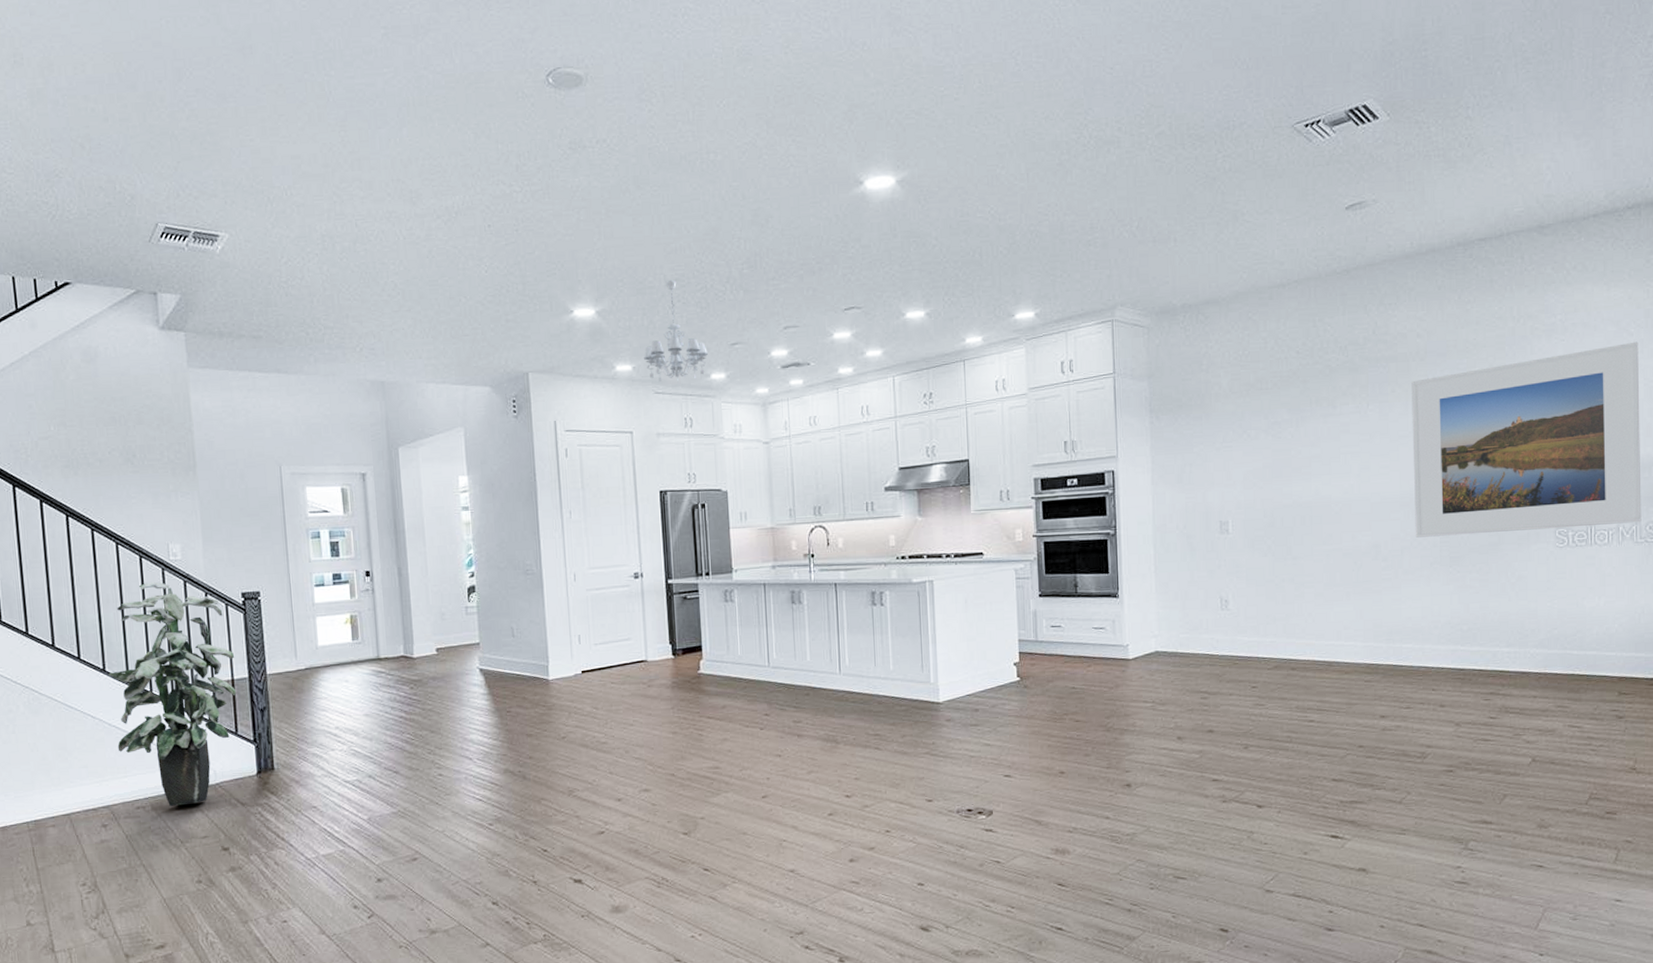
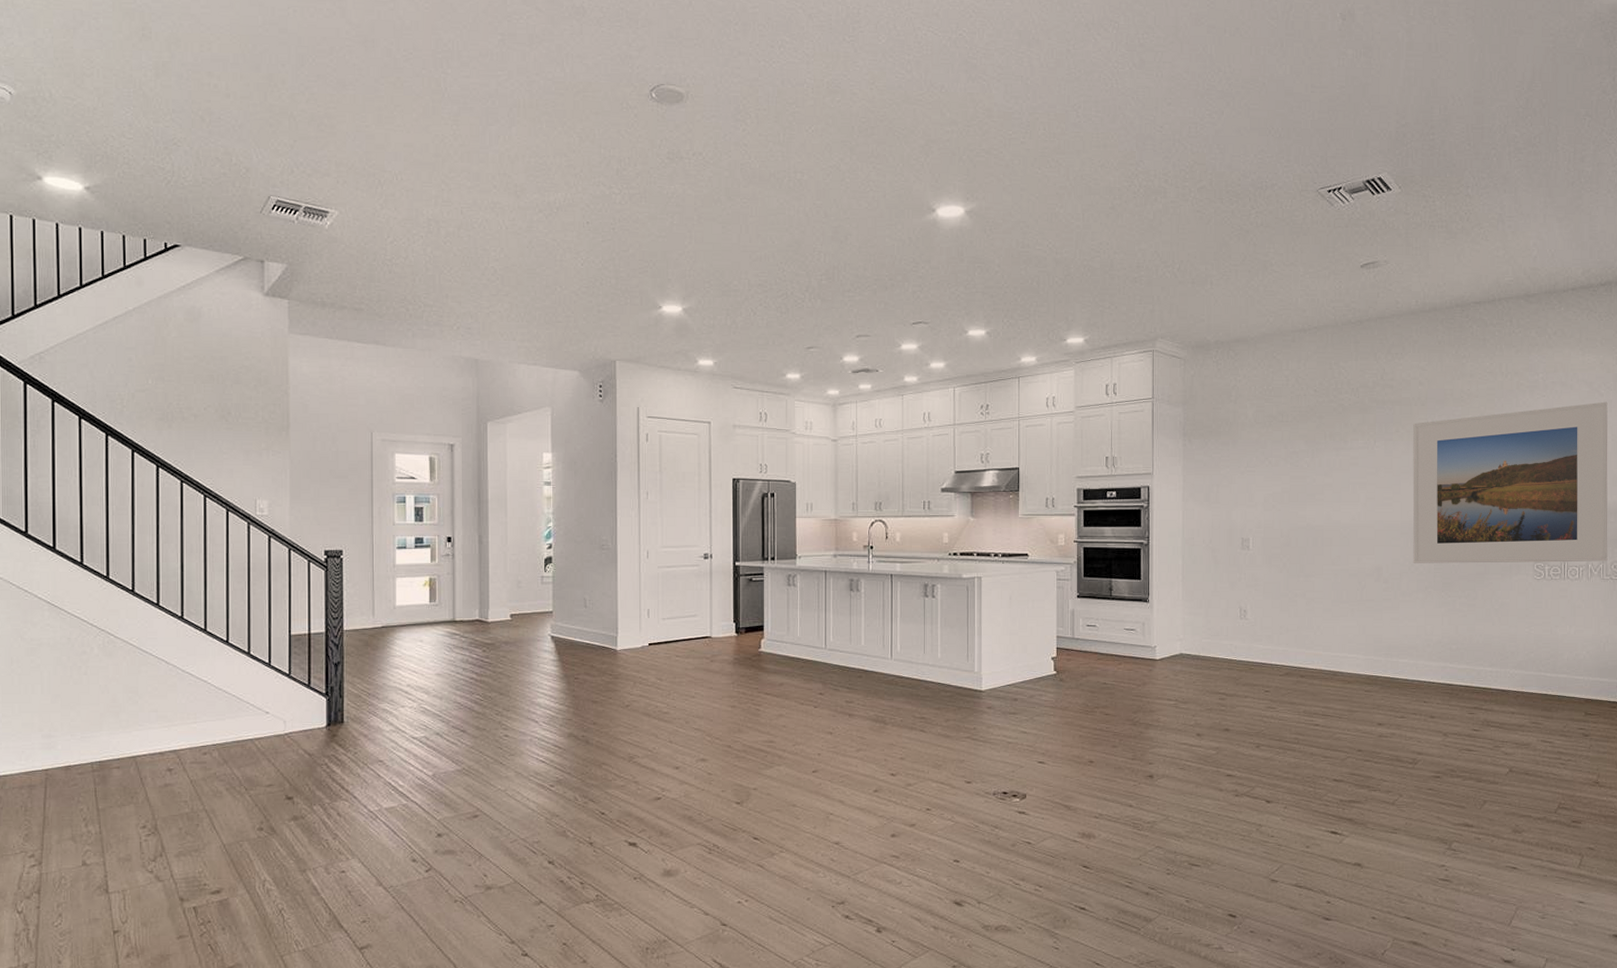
indoor plant: present [107,581,237,806] -> none [185,534,313,754]
chandelier: present [644,279,708,382] -> none [725,284,785,379]

